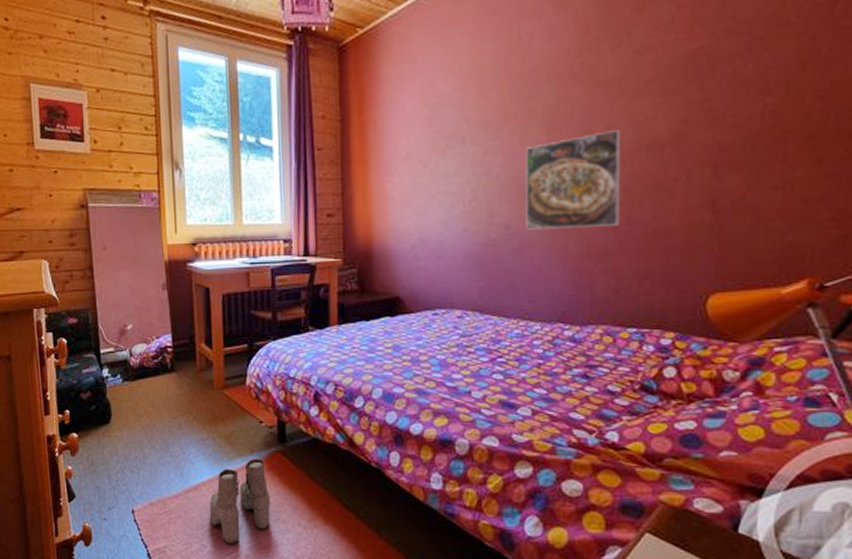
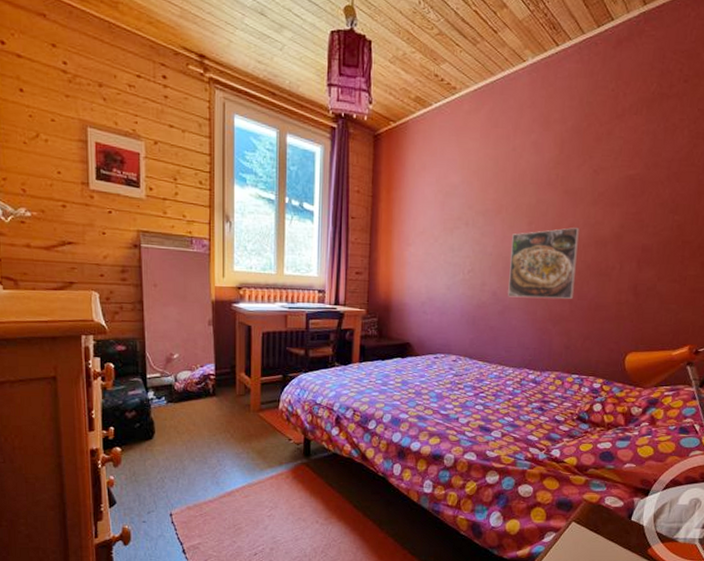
boots: present [210,458,271,545] -> none [241,469,294,540]

